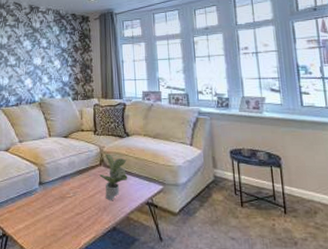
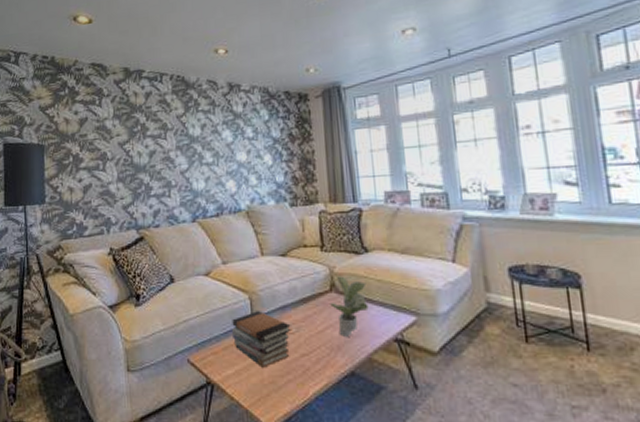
book stack: none [23,179,70,223] -> present [231,311,291,368]

